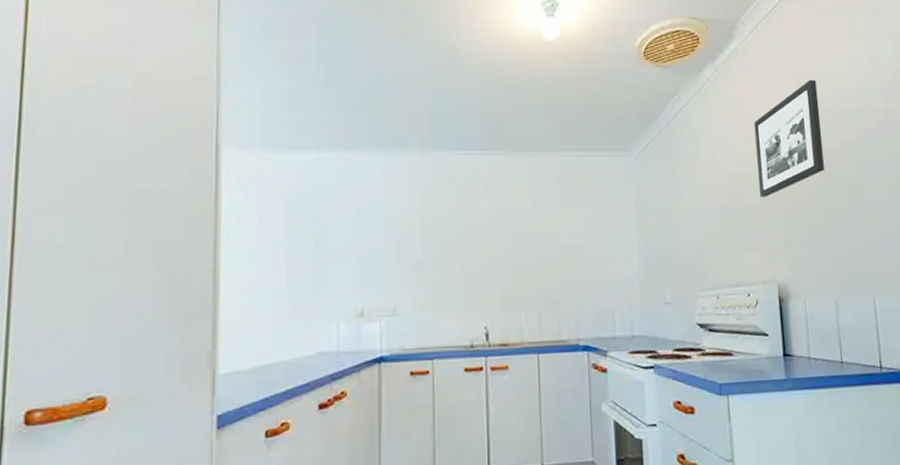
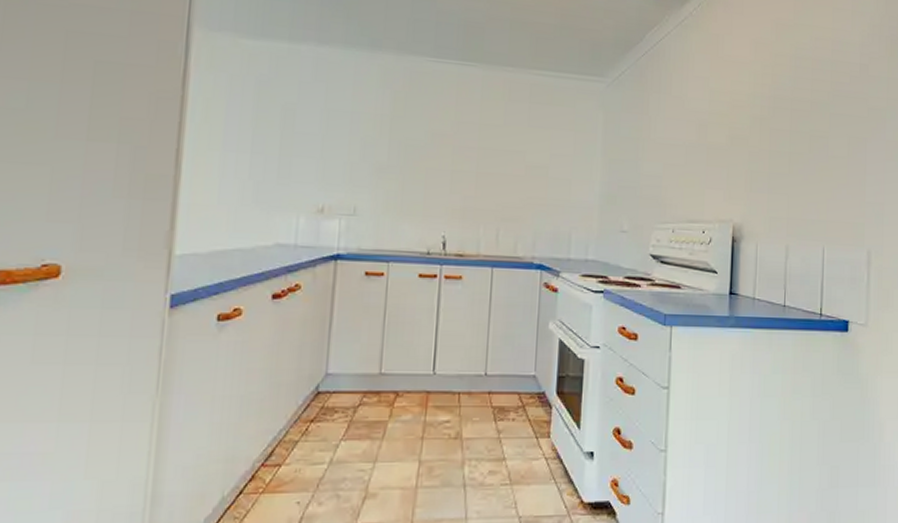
picture frame: present [754,79,824,197] -> none [727,25,797,138]

